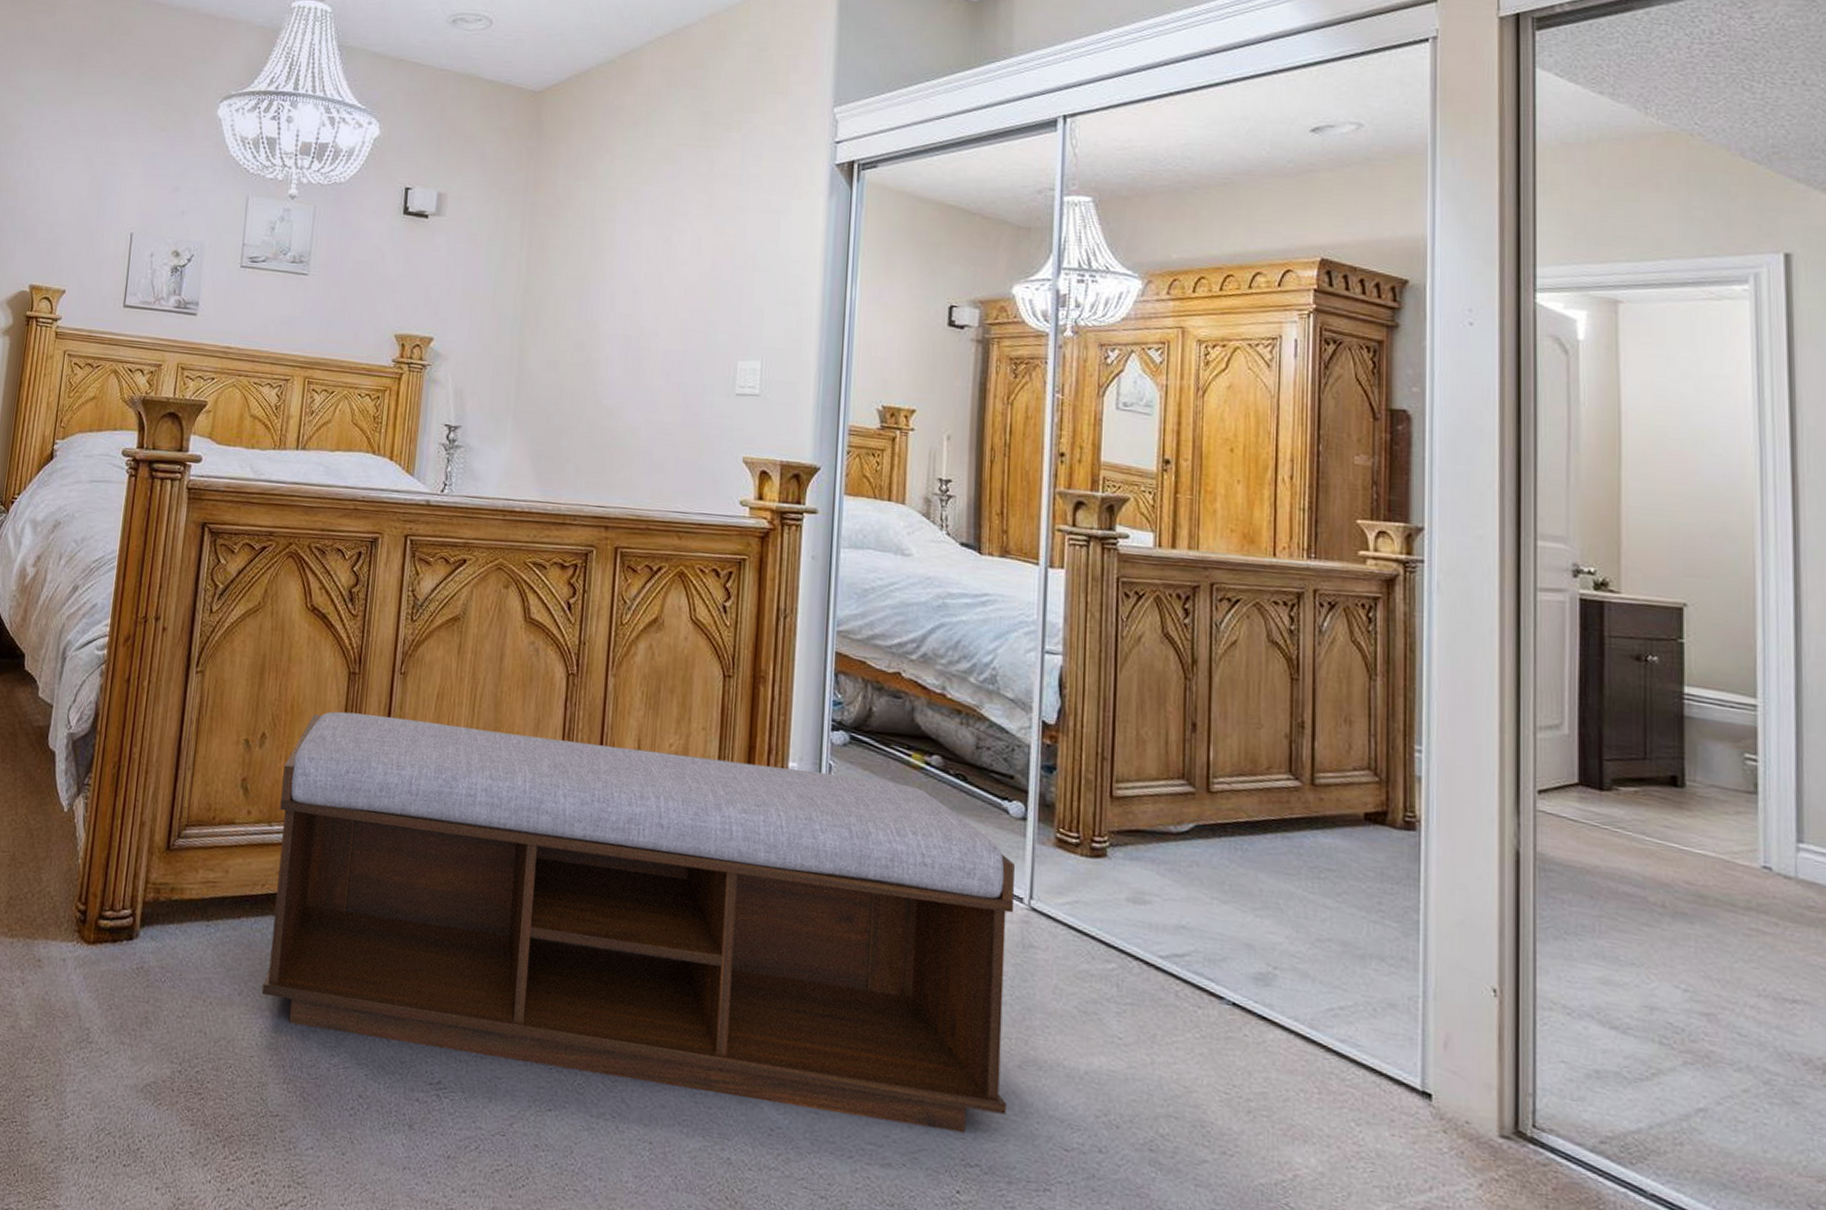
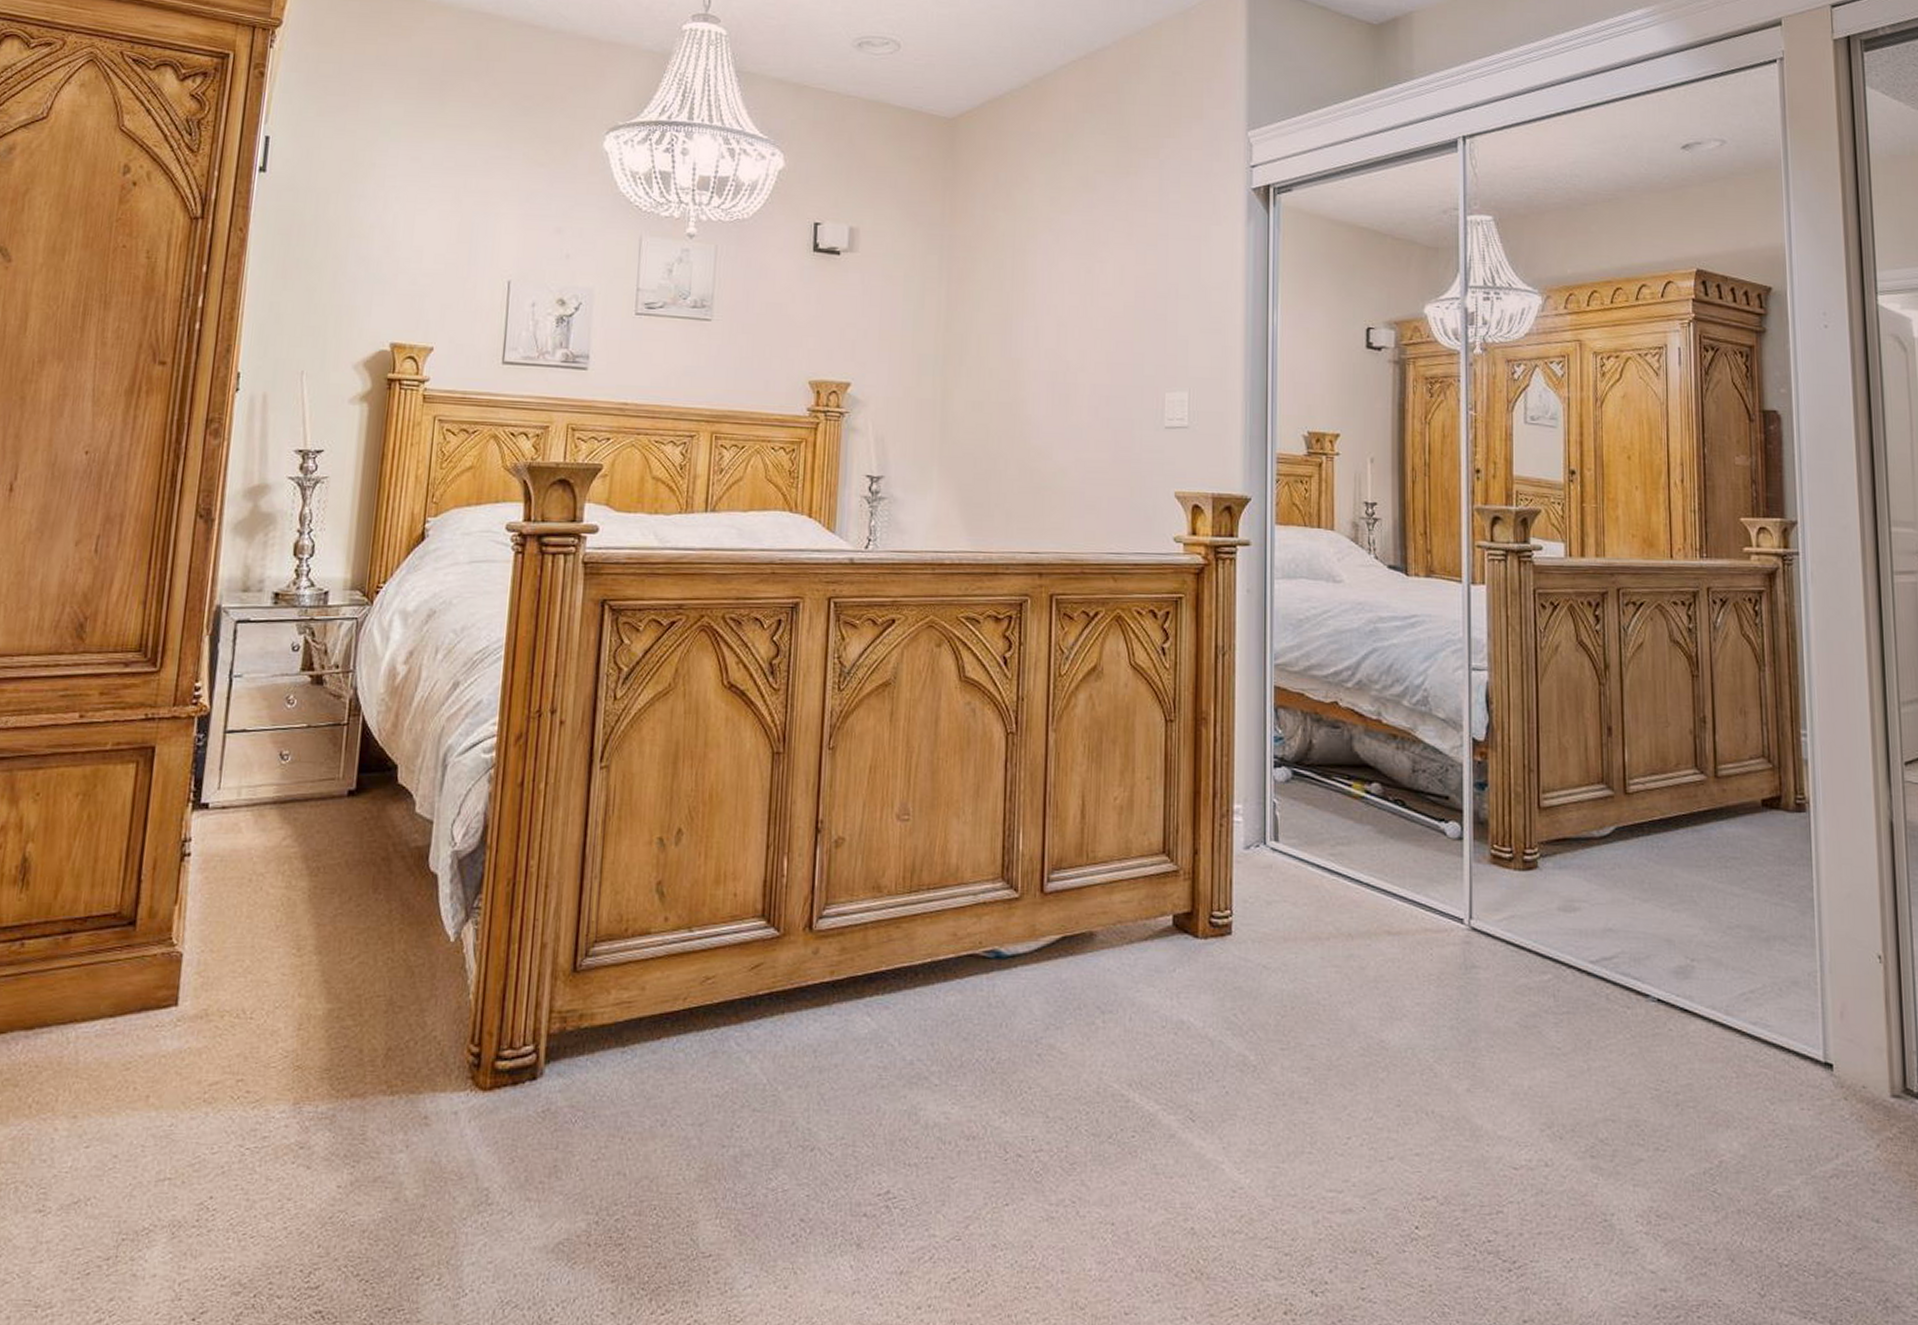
bench: present [261,711,1015,1133] -> none [687,796,1458,1166]

